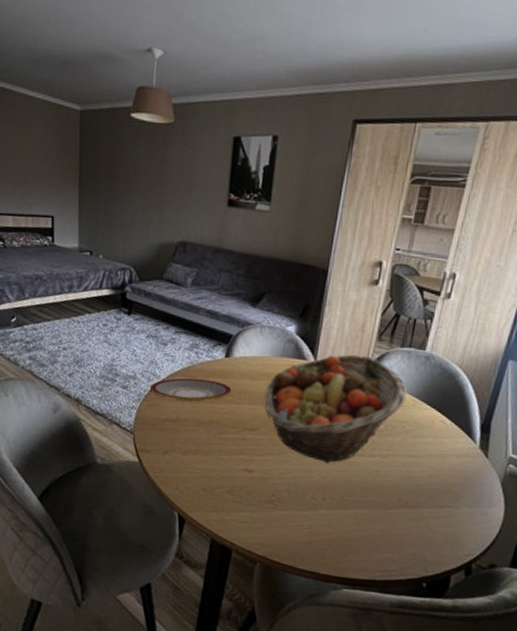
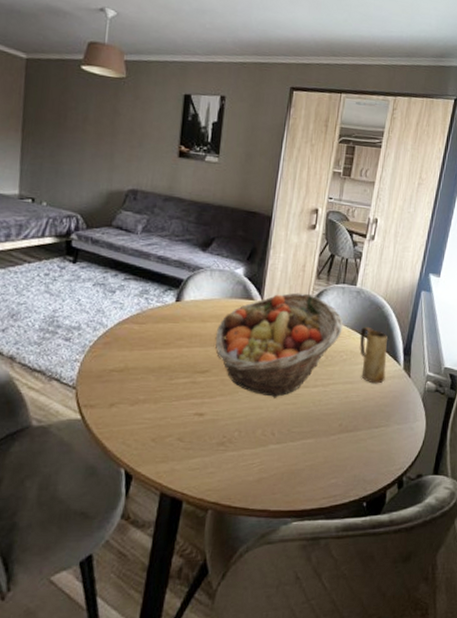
plate: present [150,378,232,402] -> none [96,324,183,348]
mug: none [426,396,461,461] -> present [359,326,387,384]

